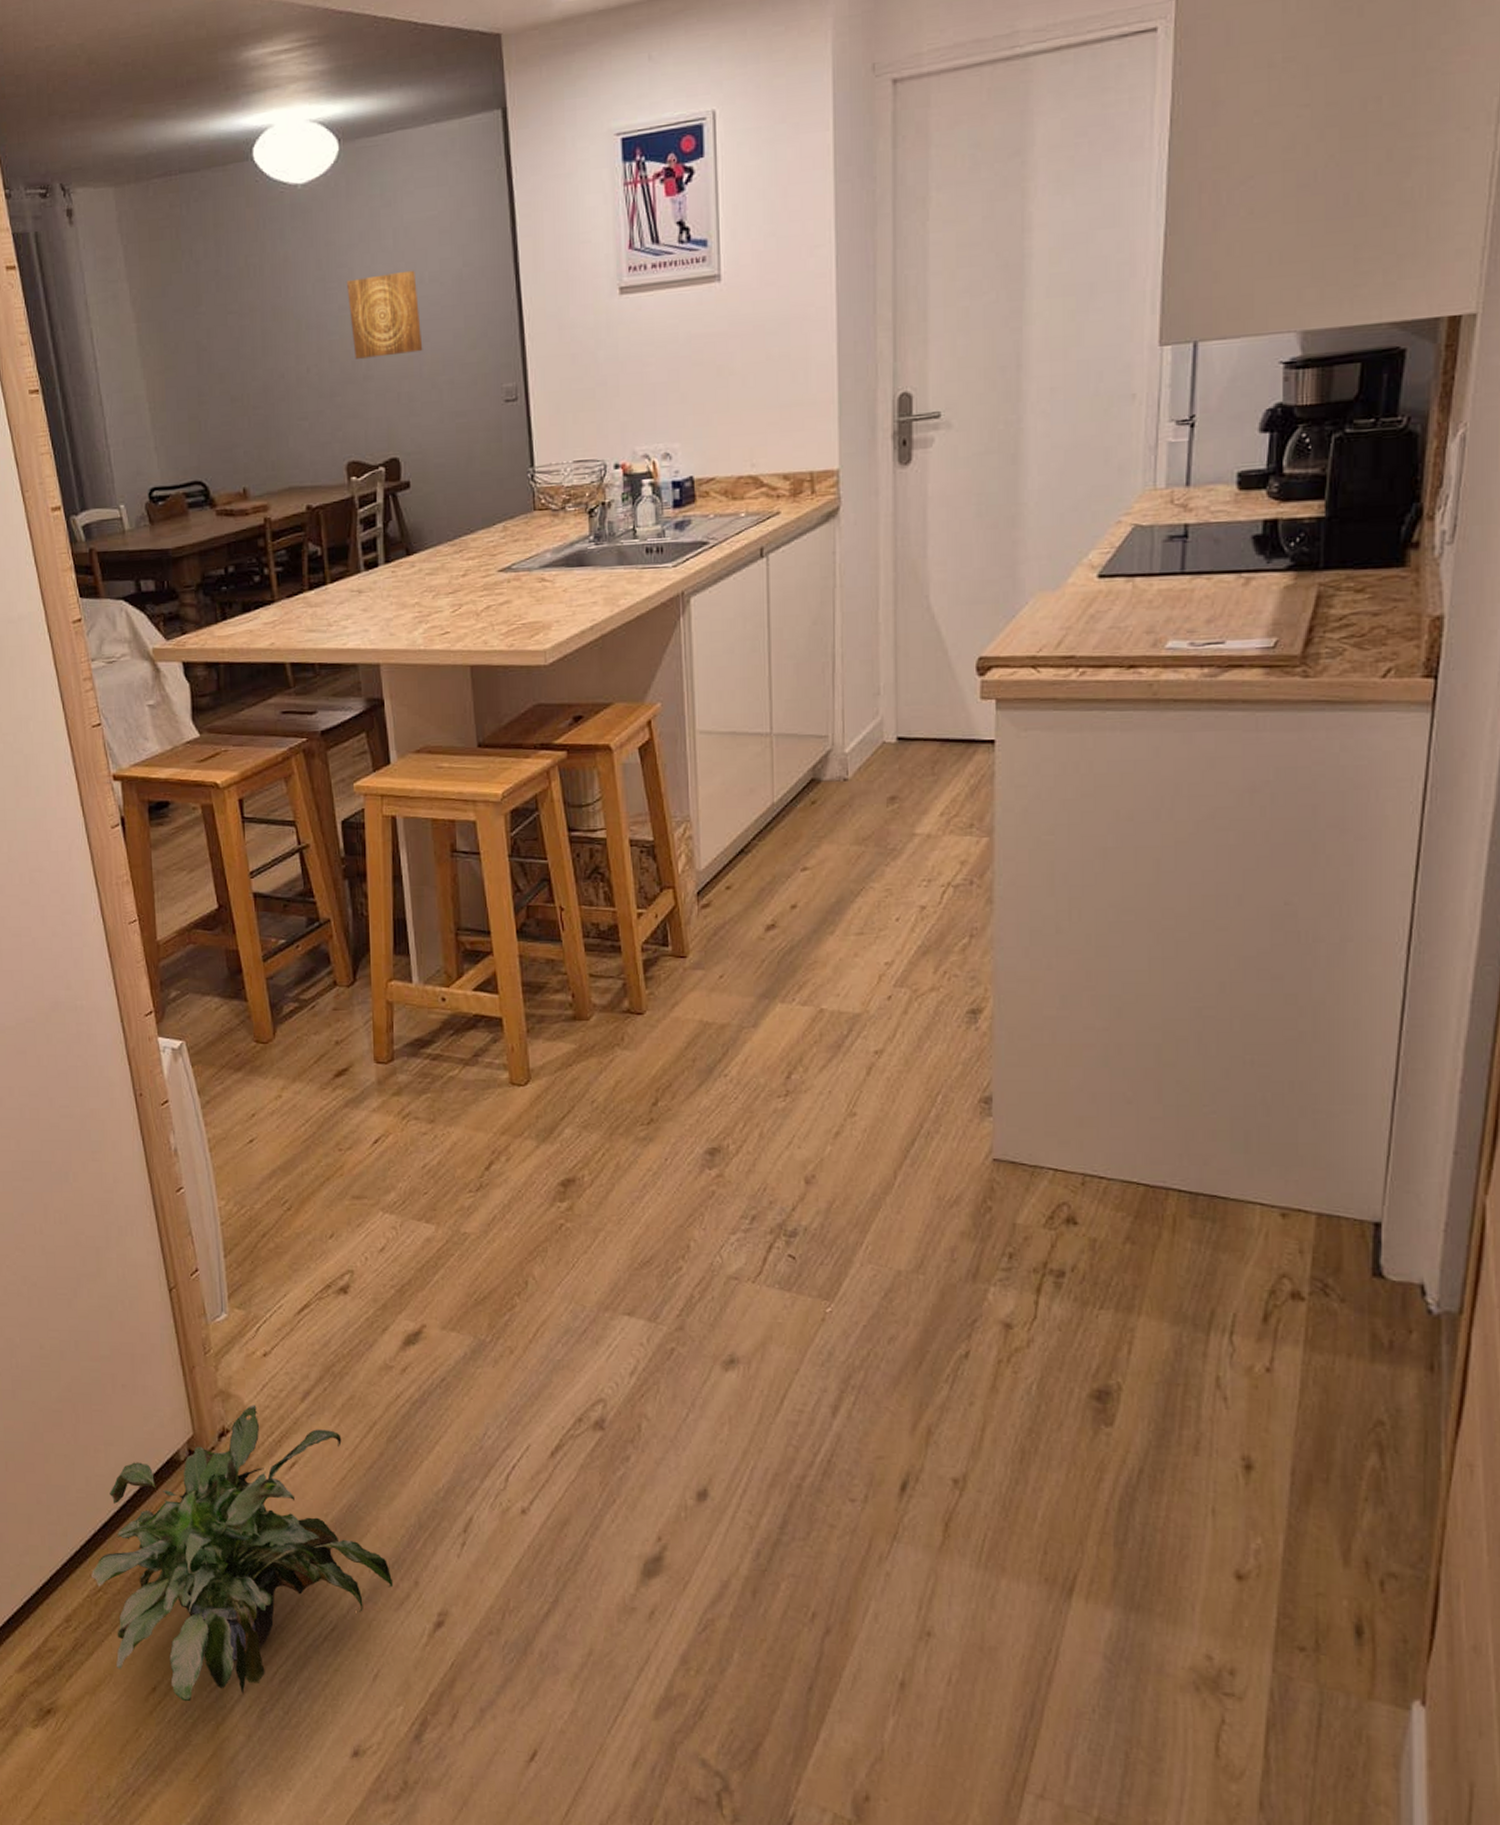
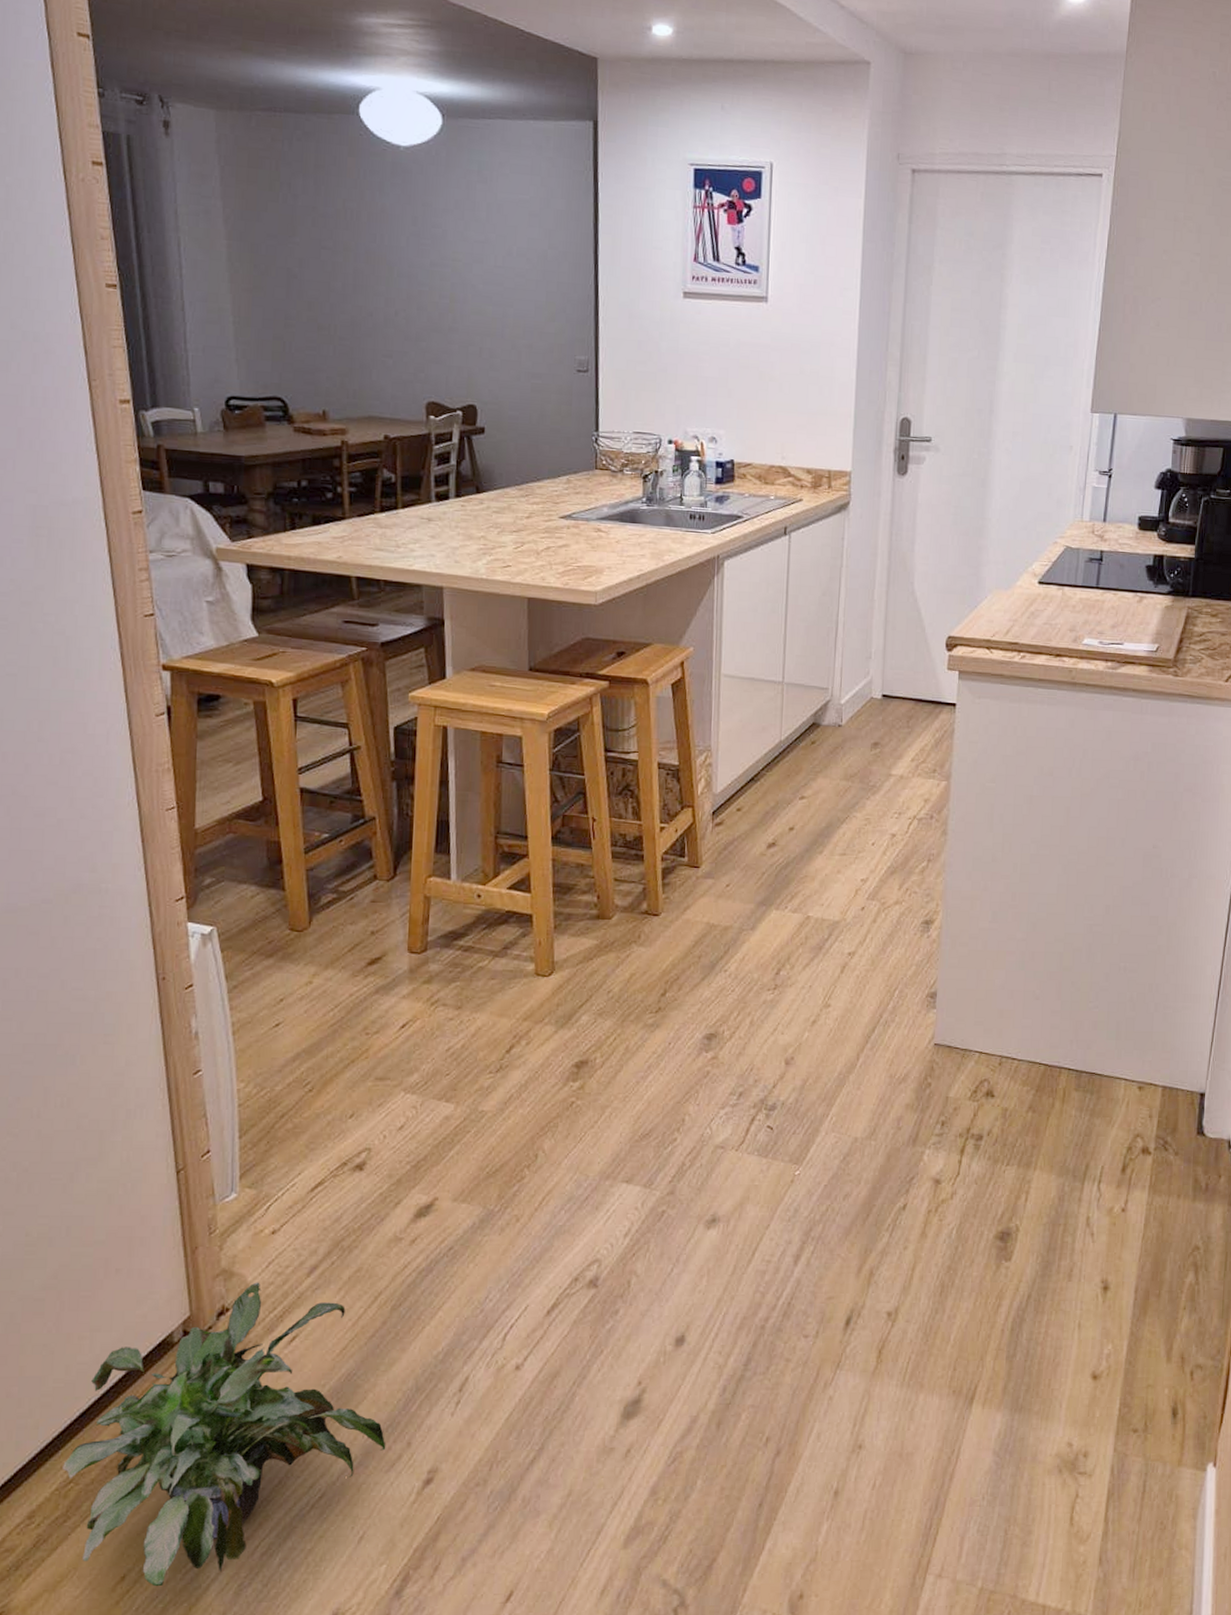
wall art: present [347,270,423,359] -> none [440,240,507,315]

